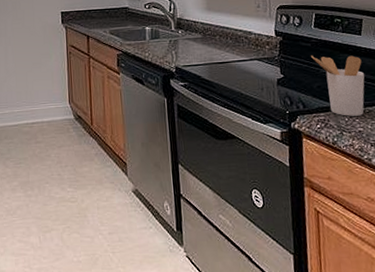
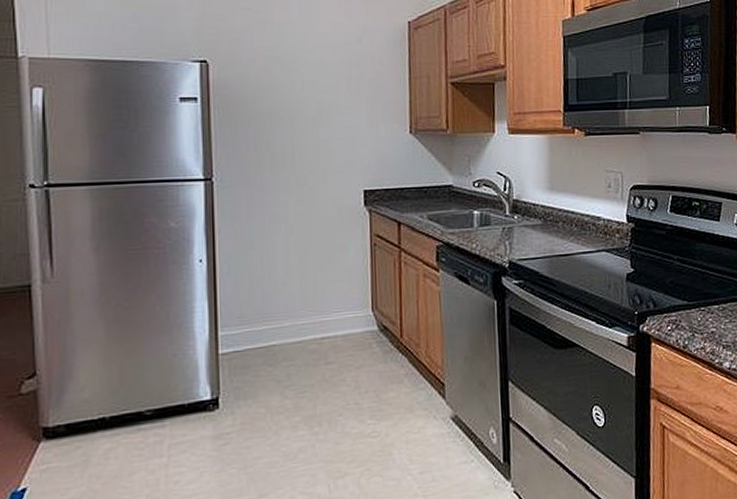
utensil holder: present [311,55,365,116] -> none [665,245,721,316]

